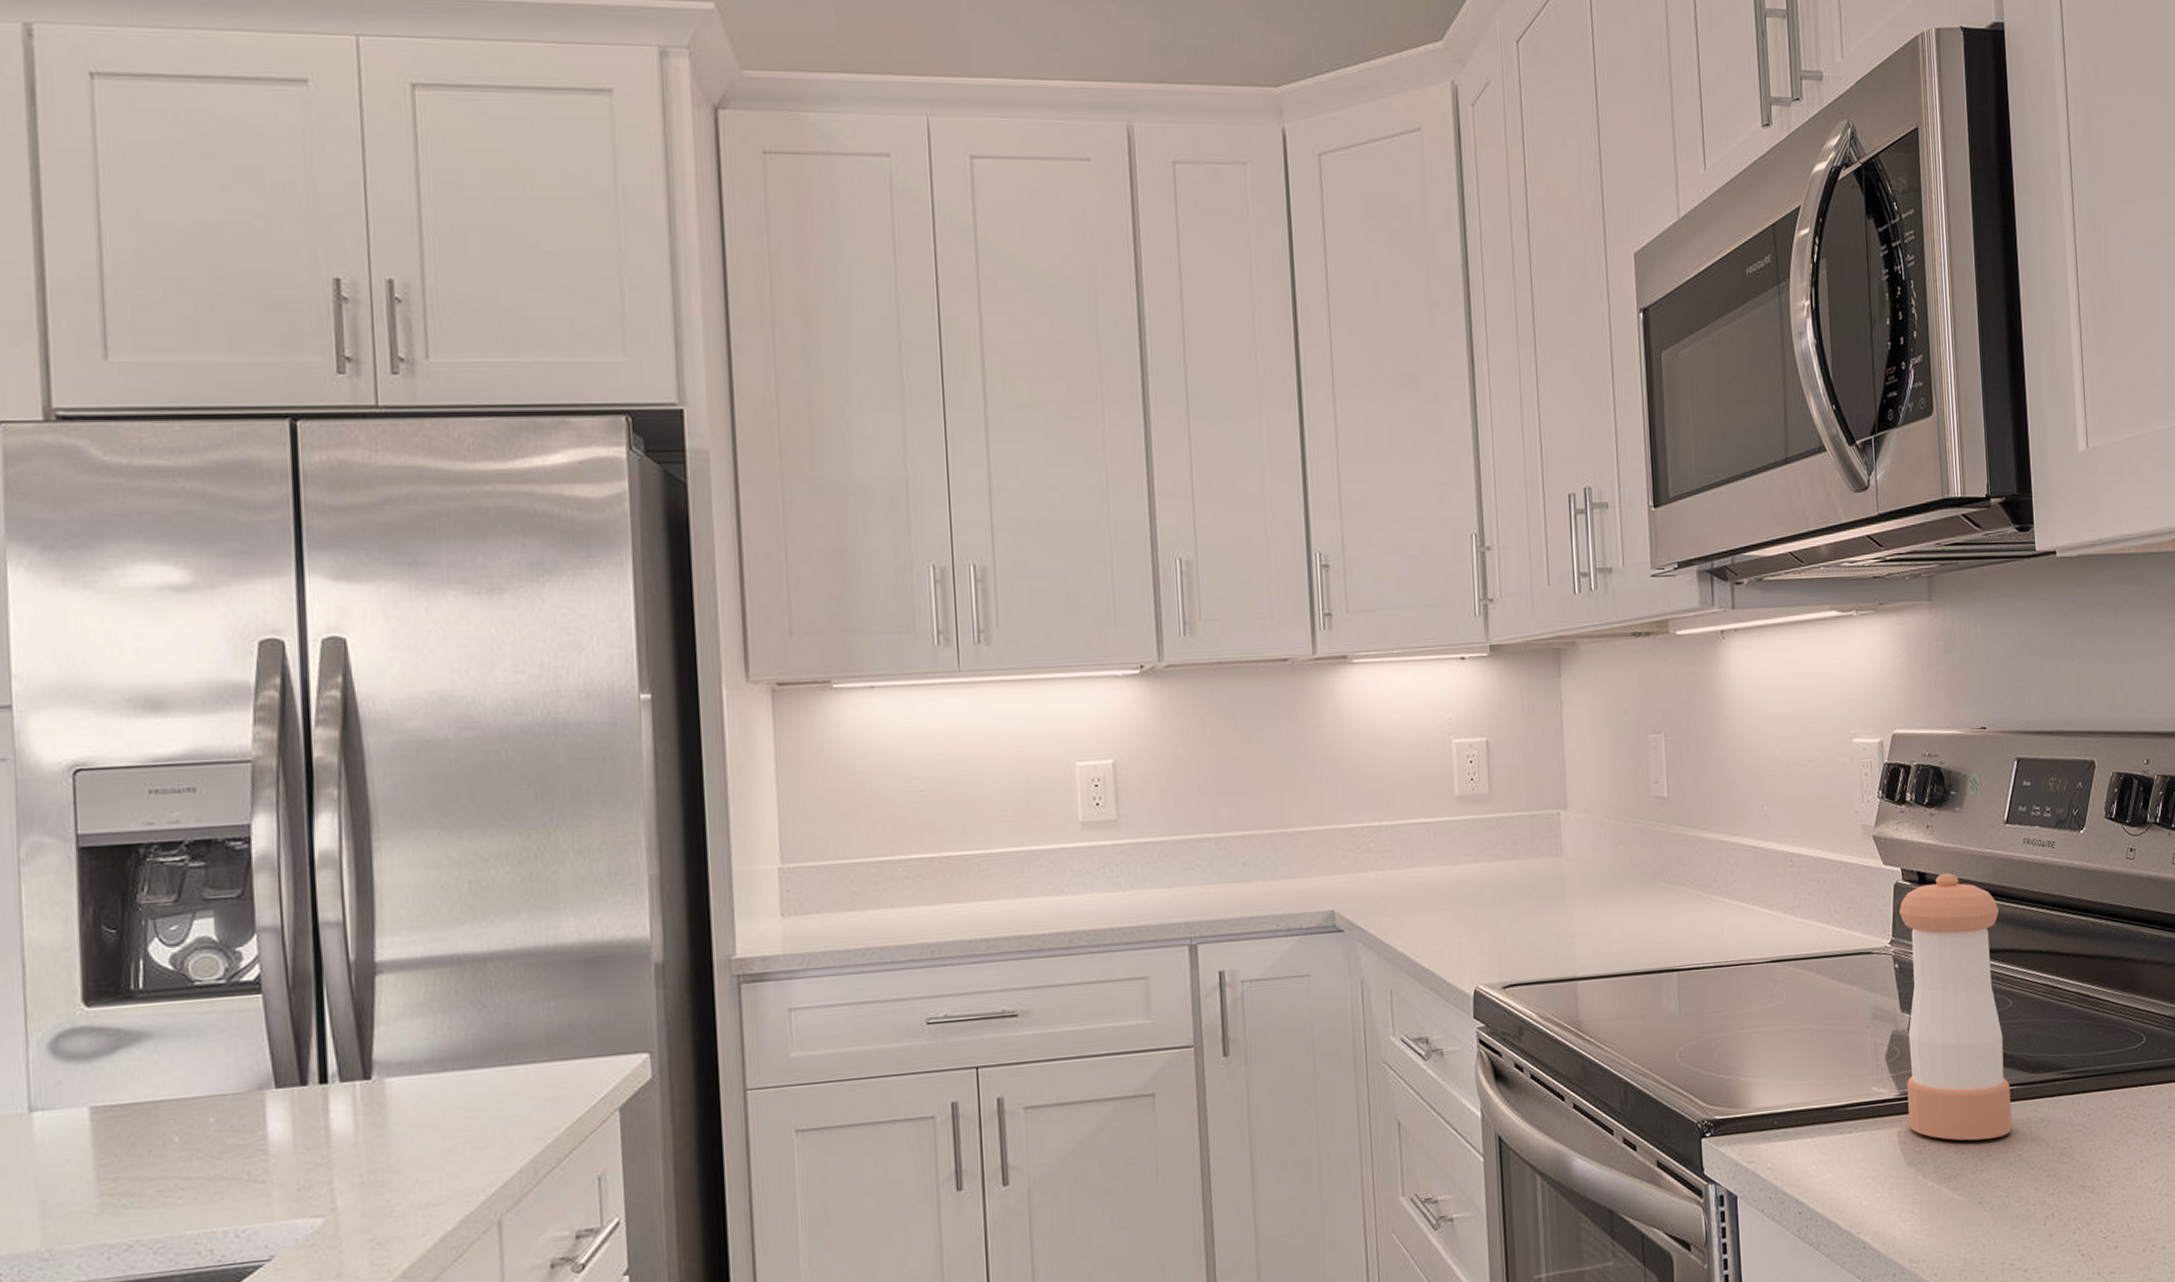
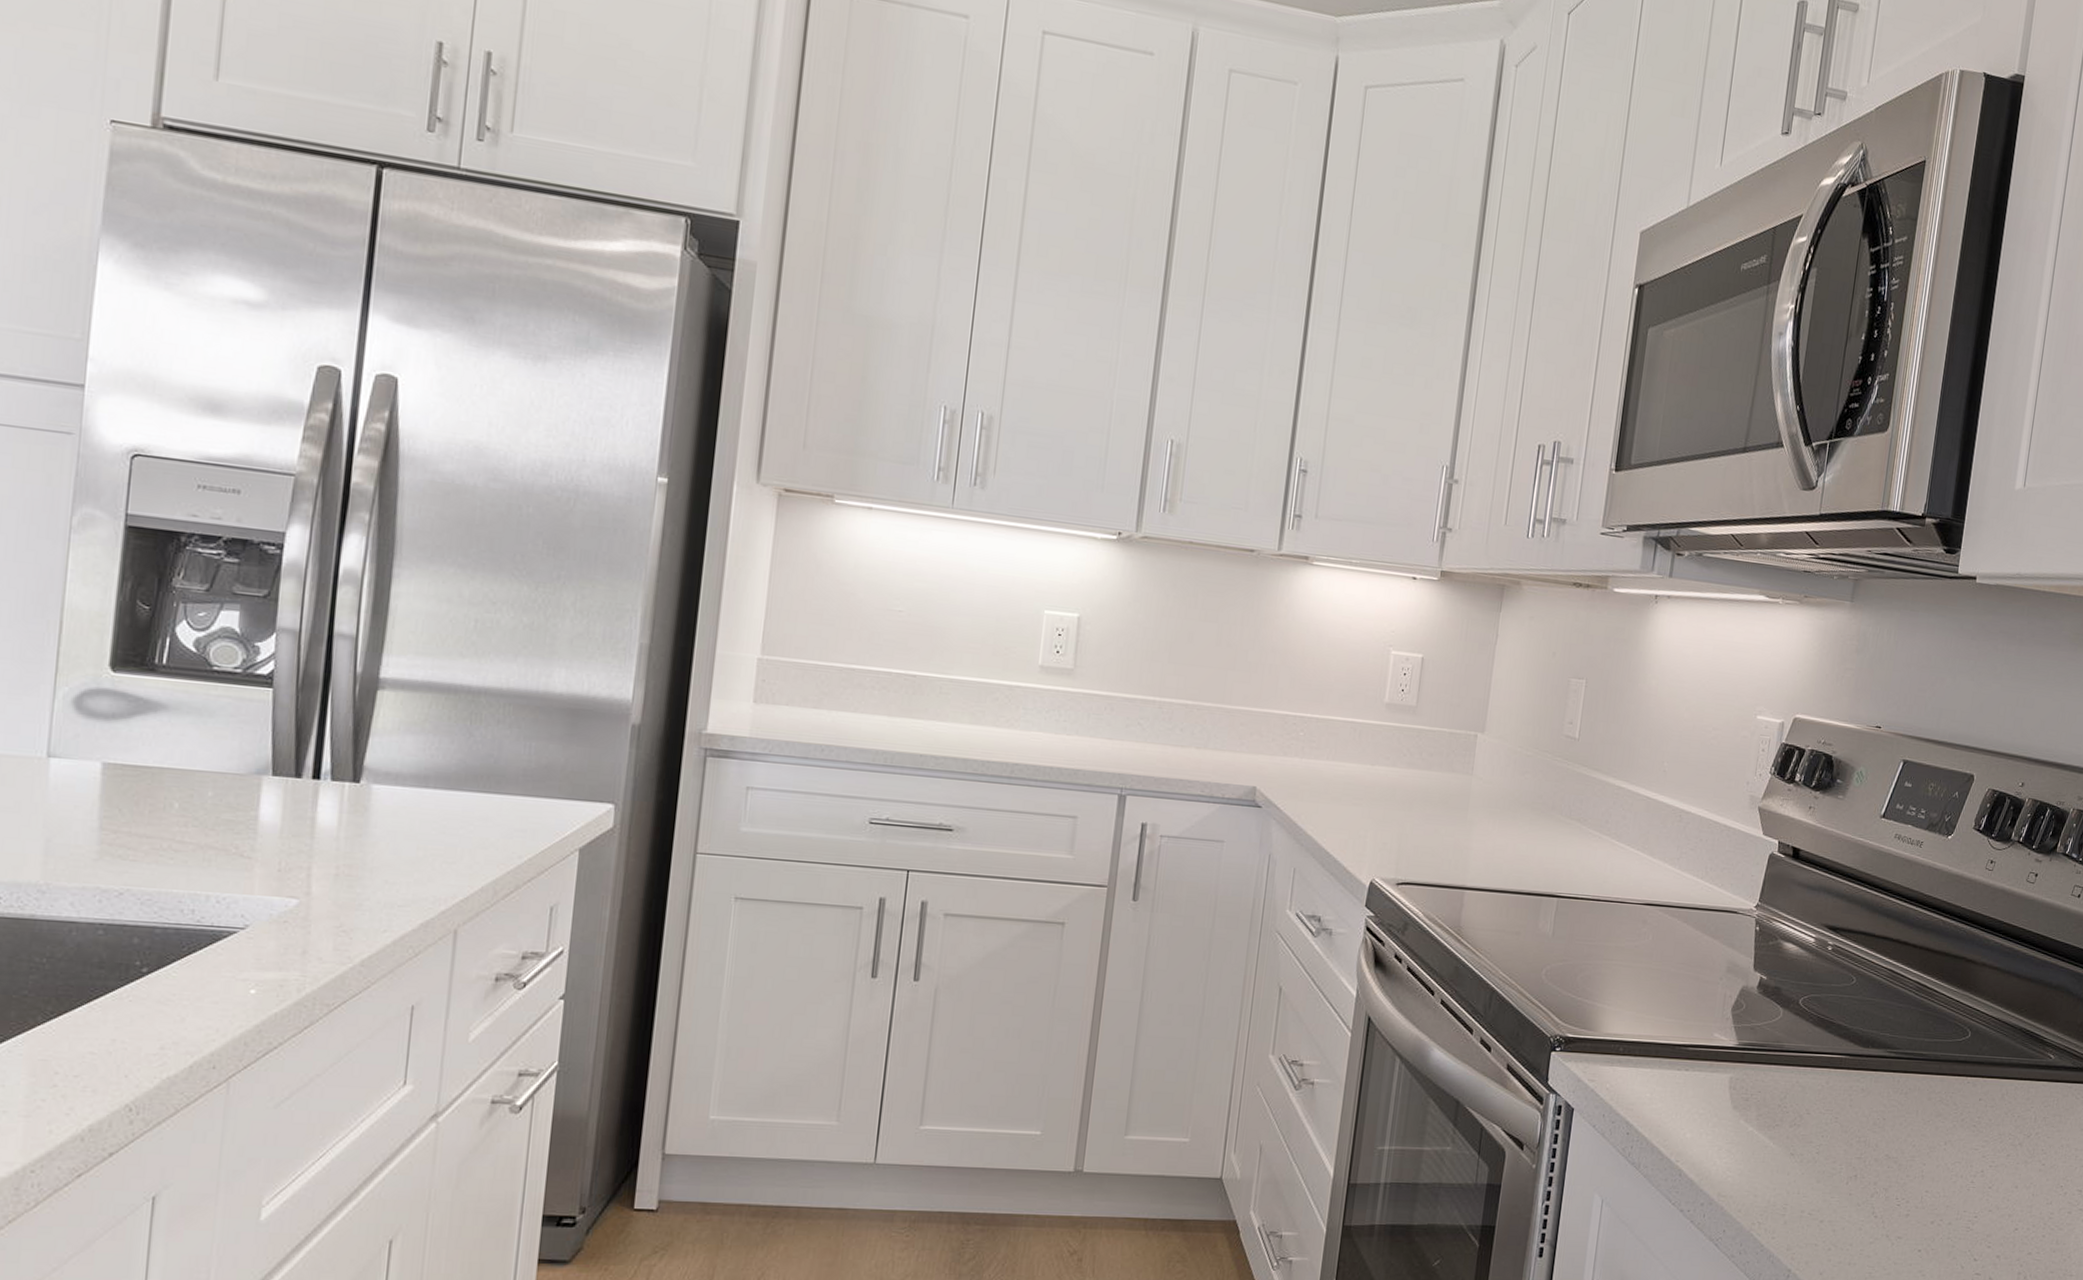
pepper shaker: present [1898,873,2012,1141] -> none [1741,852,1861,1099]

